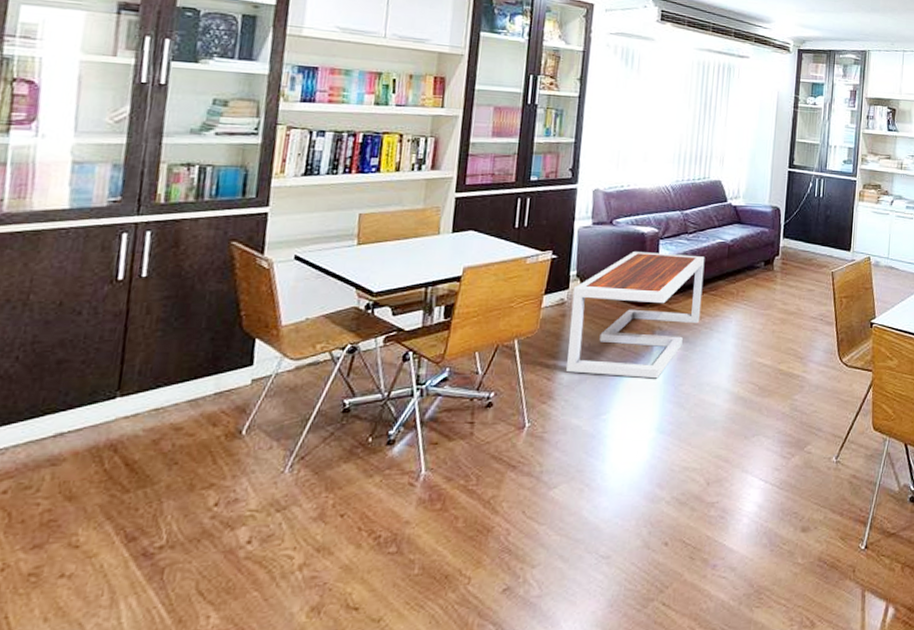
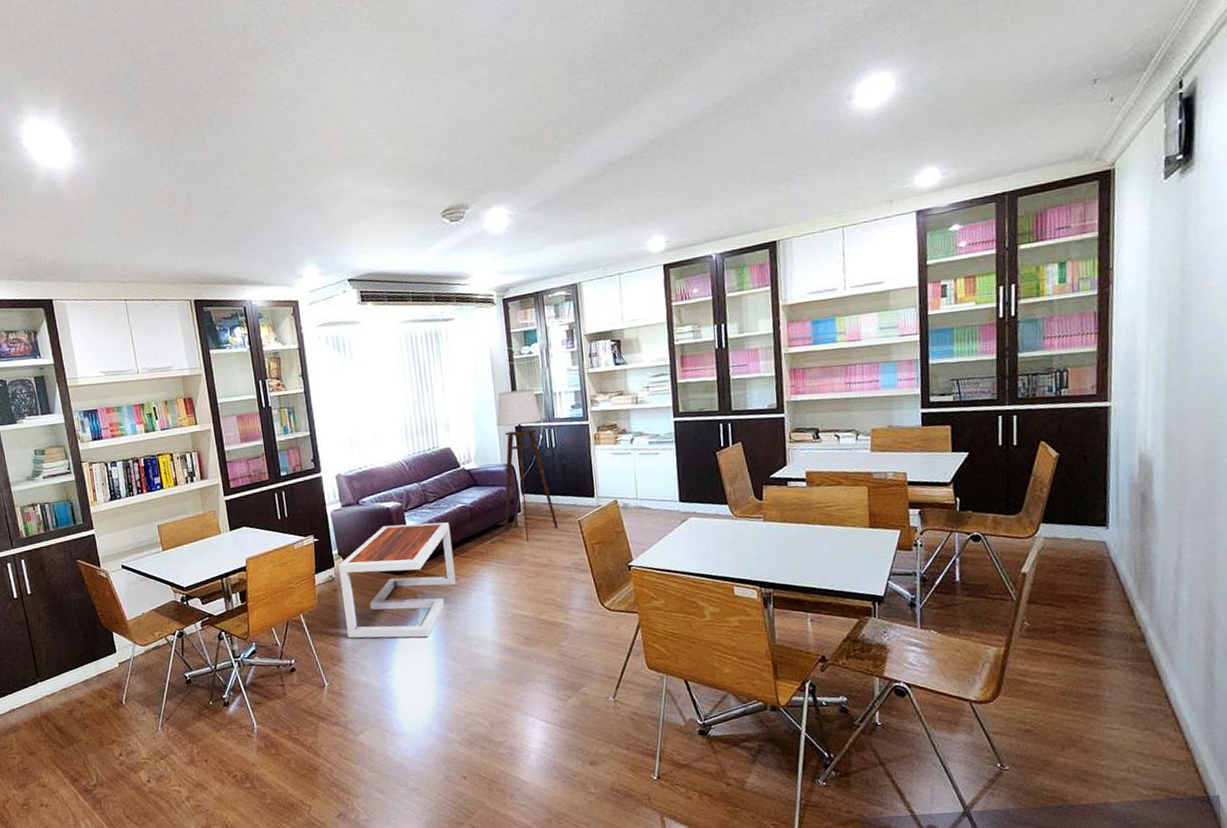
floor lamp: none [741,135,815,287] -> present [488,388,559,543]

